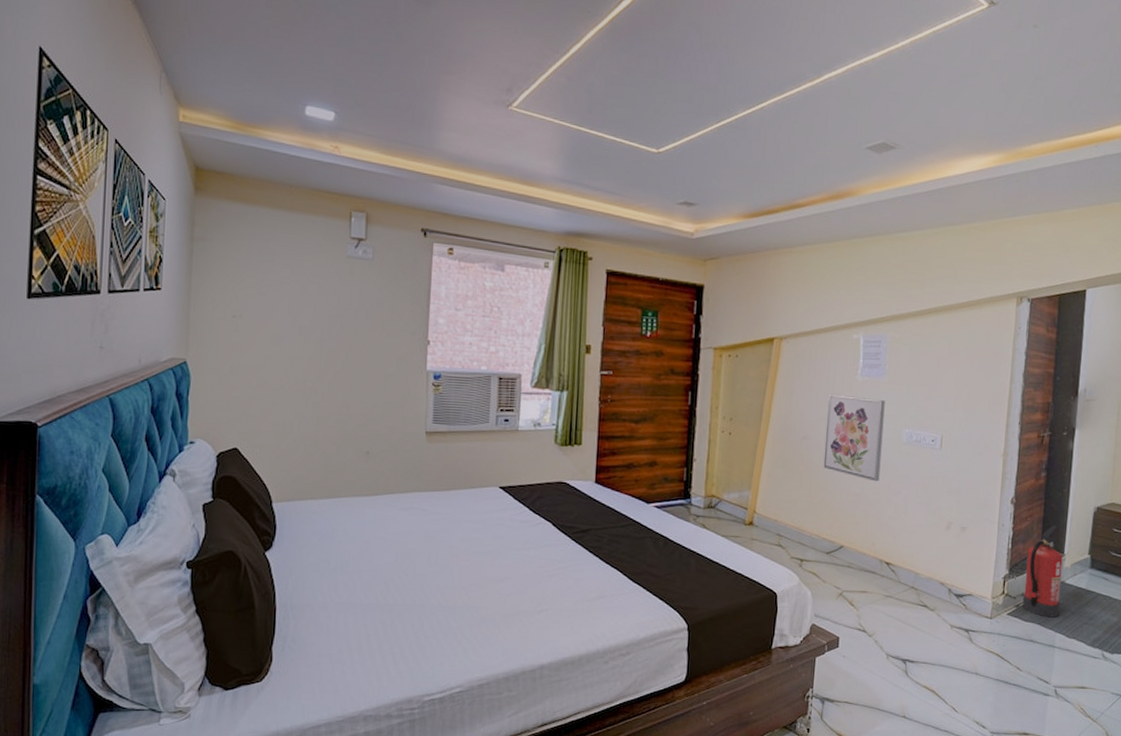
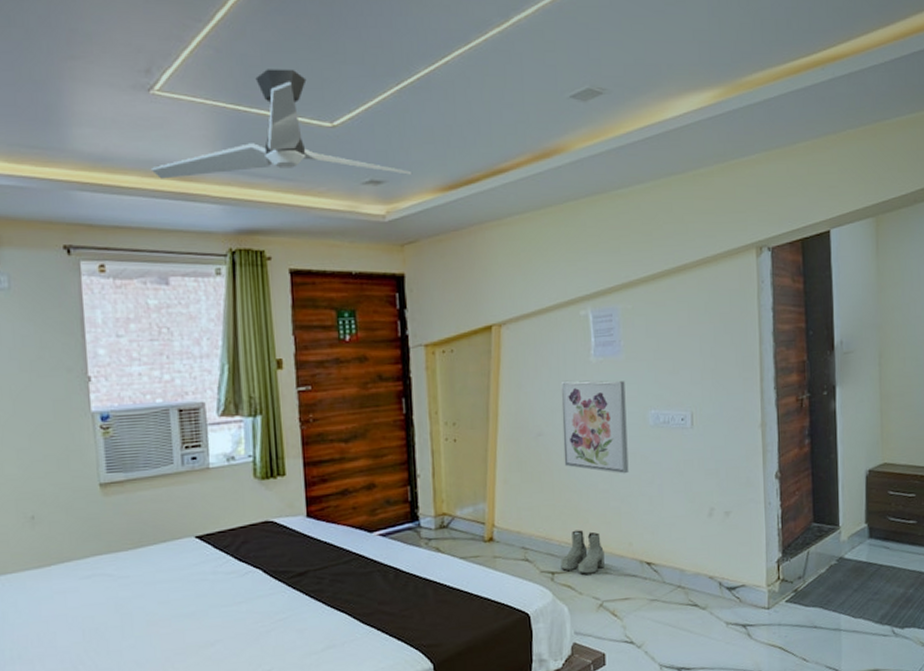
ceiling fan: none [502,98,722,201] -> present [152,69,413,179]
boots: none [809,525,849,565] -> present [561,529,605,574]
fire extinguisher: present [1022,525,1063,618] -> none [799,496,842,599]

